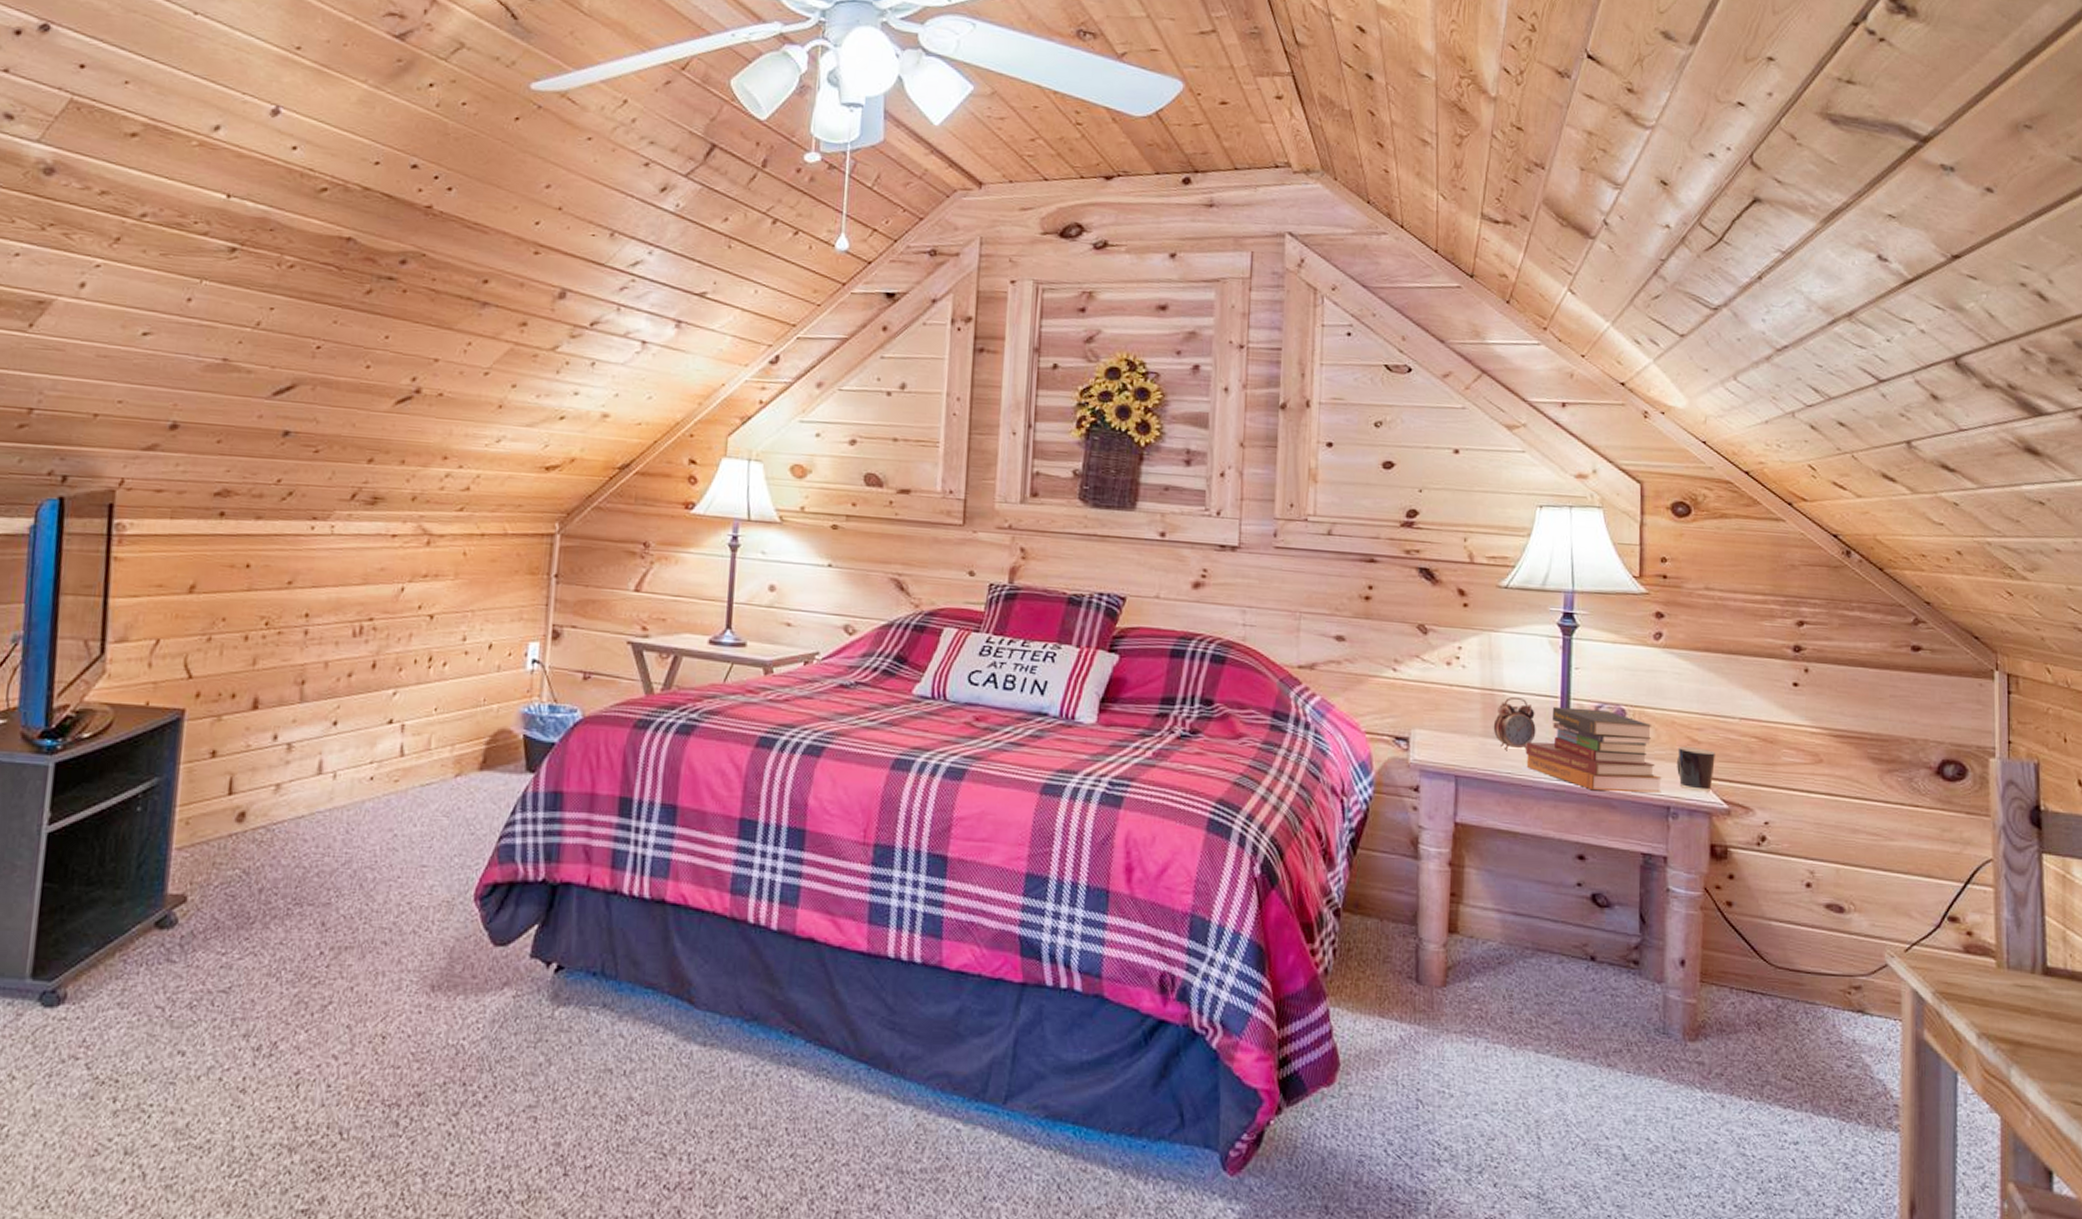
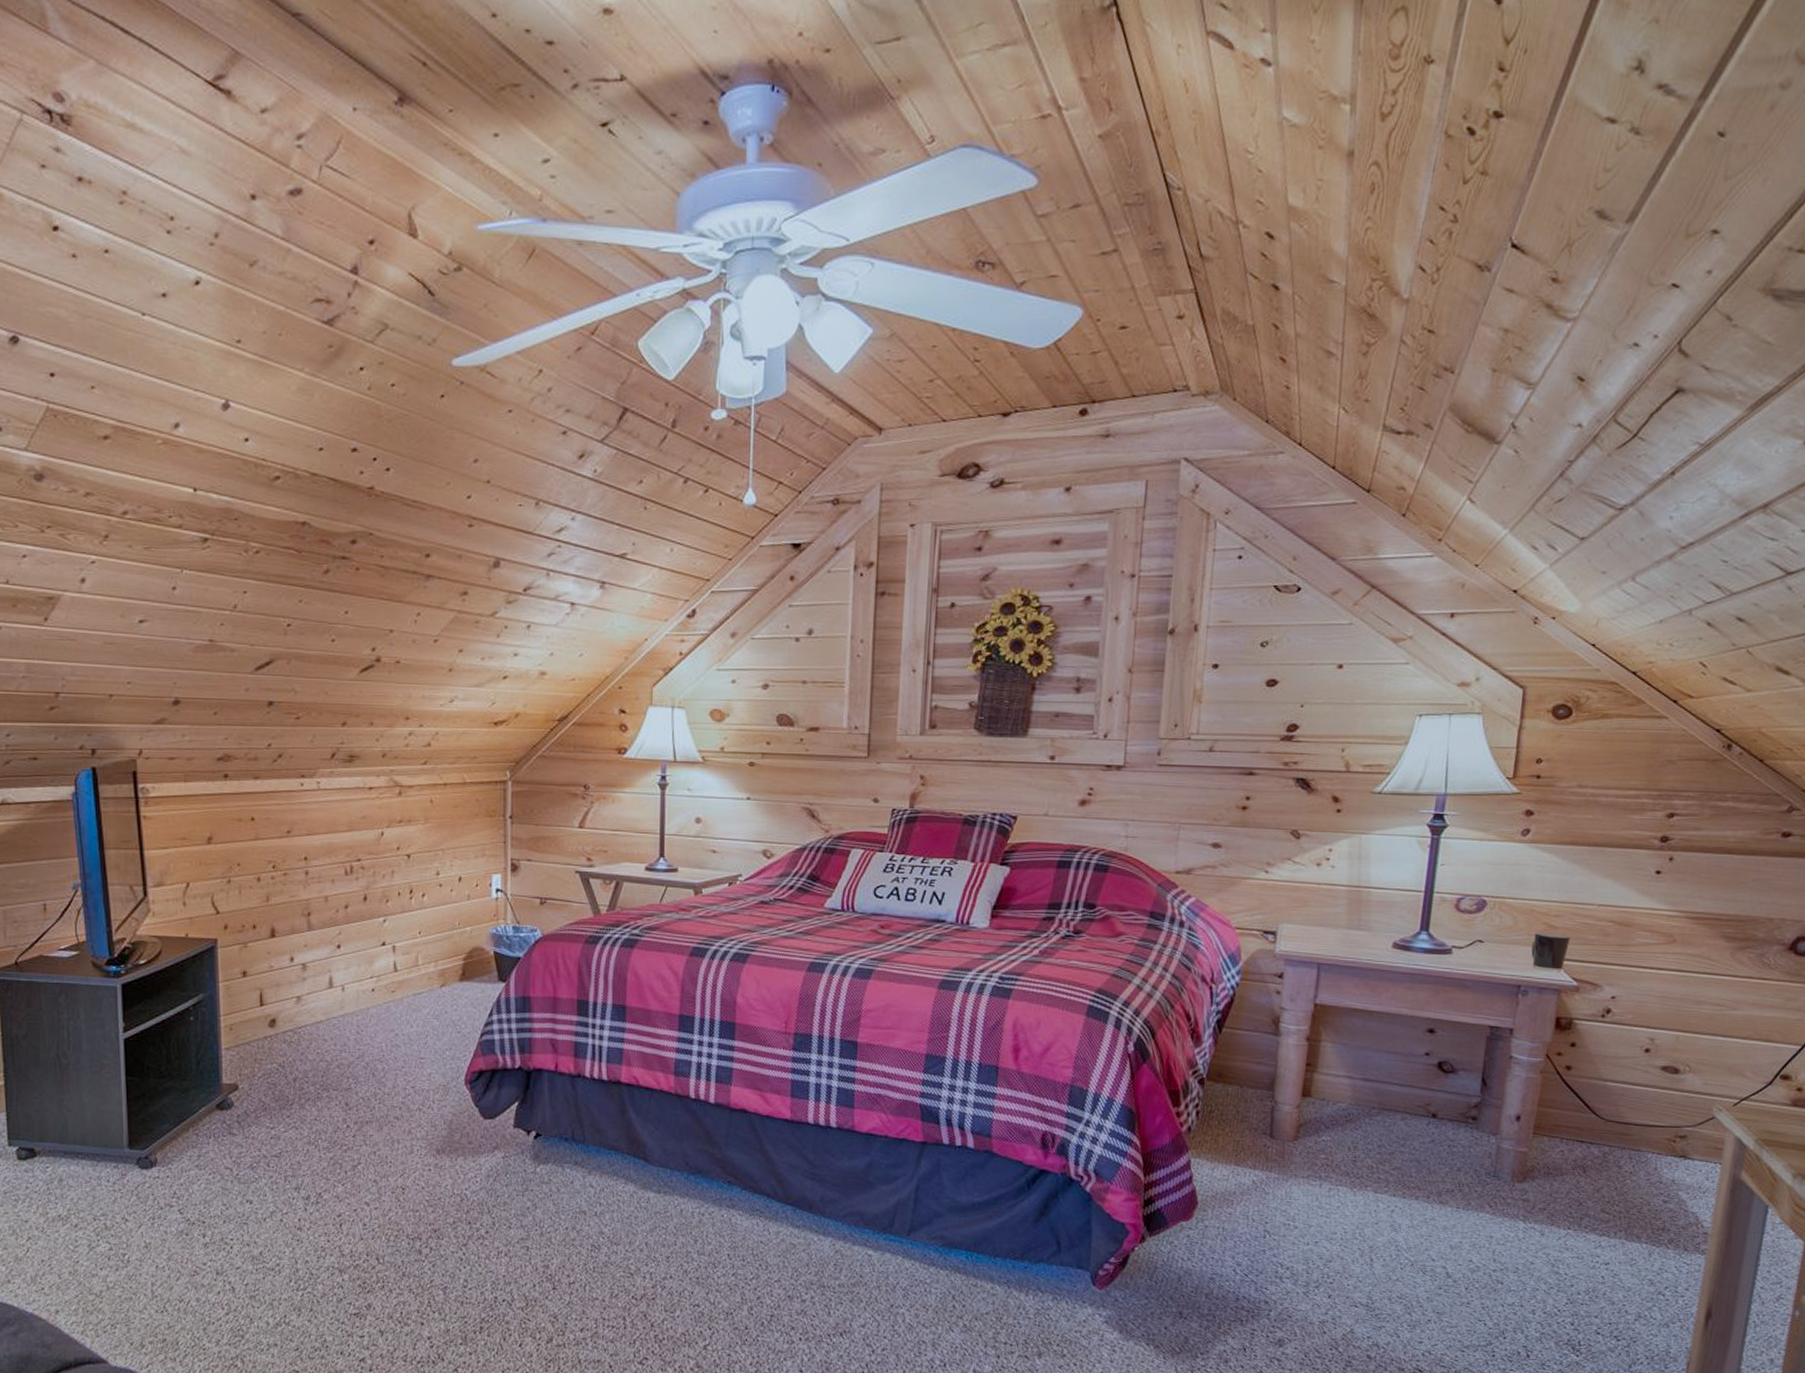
alarm clock: present [1493,696,1536,750] -> none [1357,892,1399,940]
books: present [1525,706,1662,793] -> none [1386,900,1516,974]

